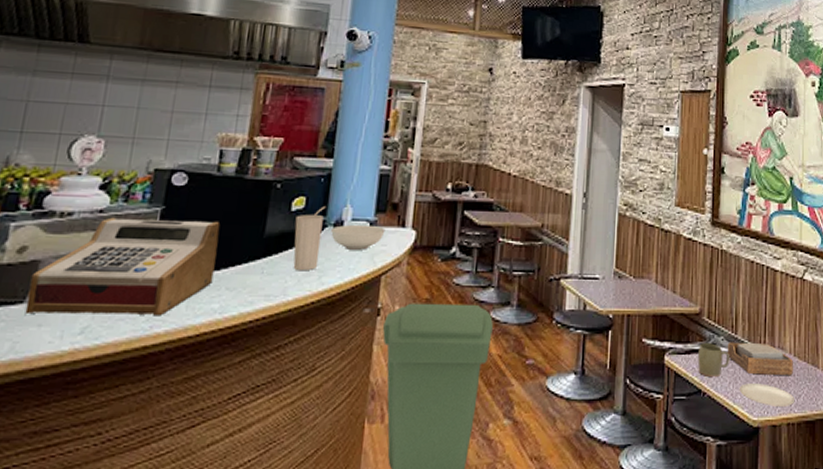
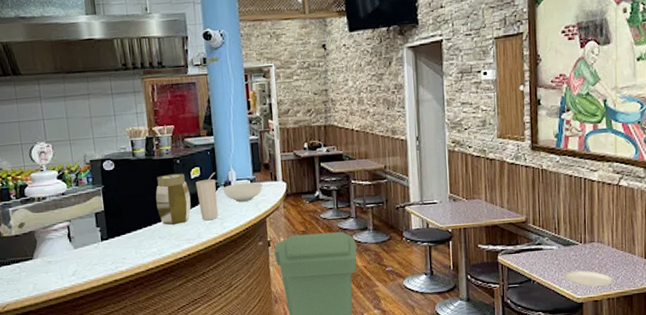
cash register: present [24,217,220,316] -> none [32,192,149,266]
jar: none [233,201,285,272] -> present [155,173,191,225]
mug: present [697,343,731,378] -> none [526,243,555,269]
napkin holder: present [727,342,793,376] -> none [551,239,612,265]

